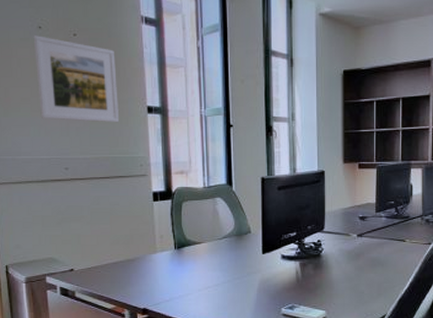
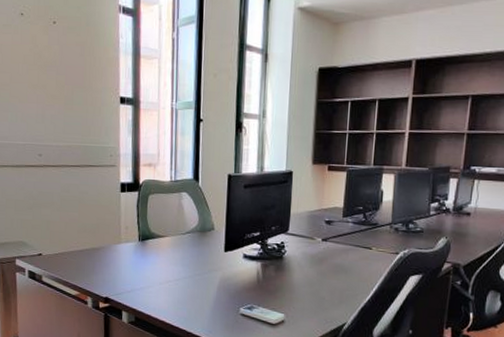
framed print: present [33,36,120,123] -> none [15,22,93,112]

